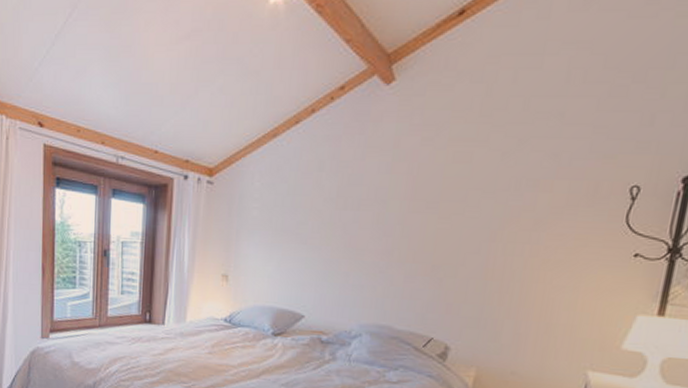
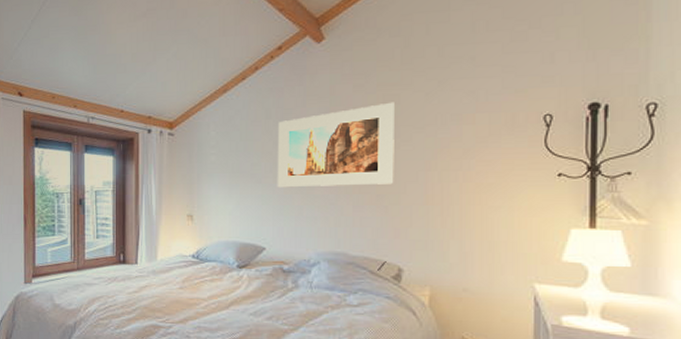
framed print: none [323,160,466,255] -> present [277,102,394,188]

